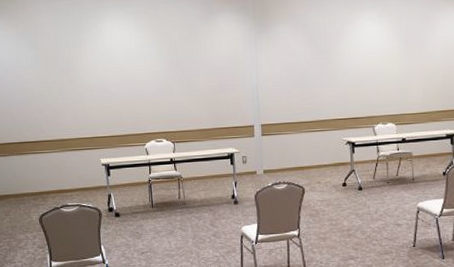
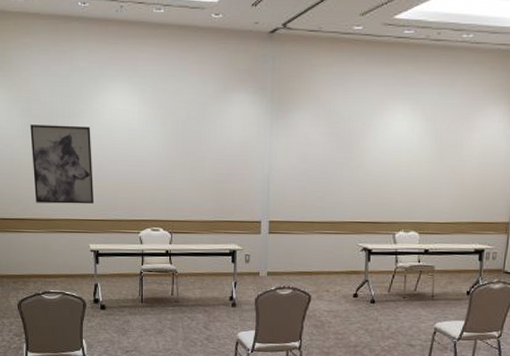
wall art: none [38,53,102,126] -> present [30,125,95,204]

